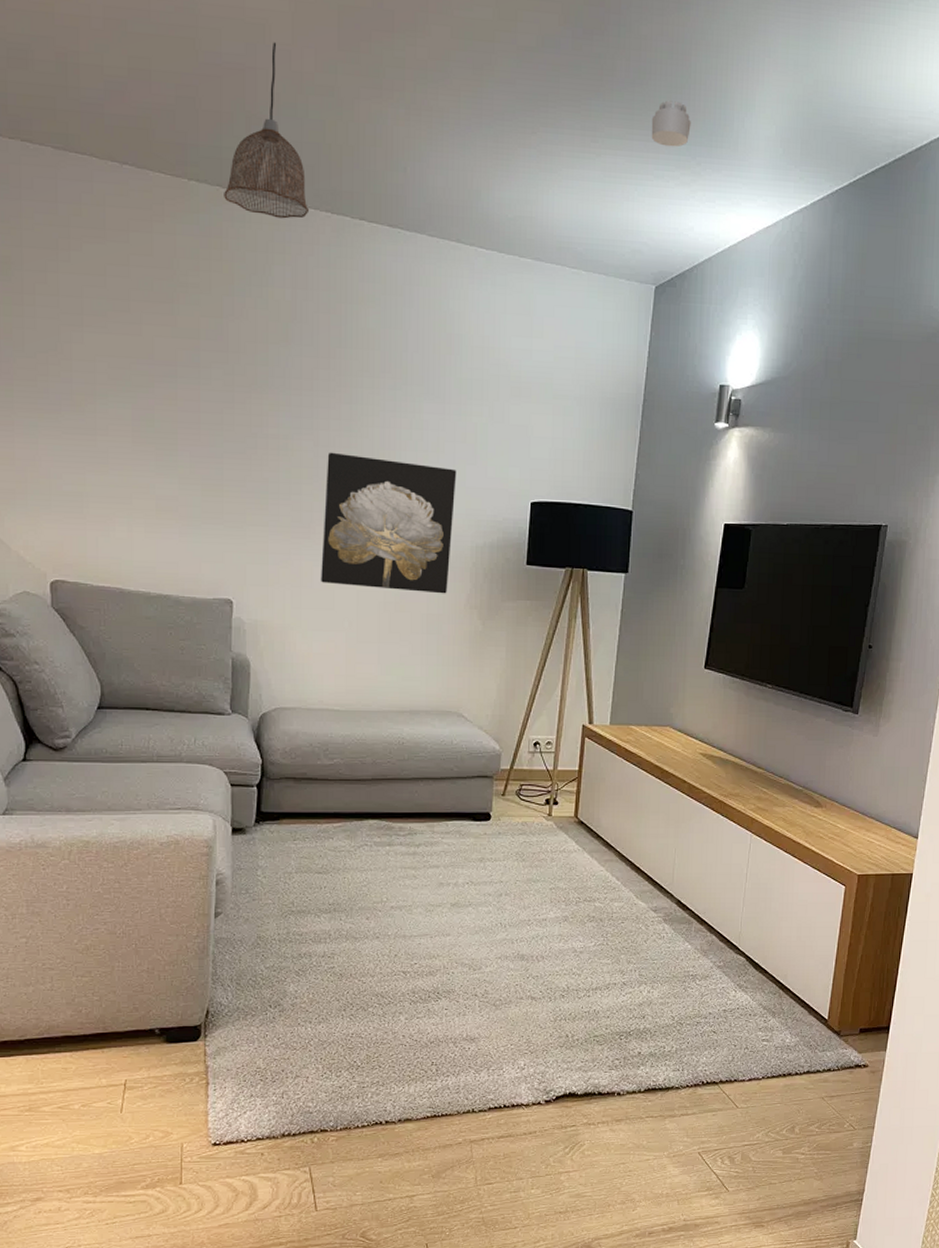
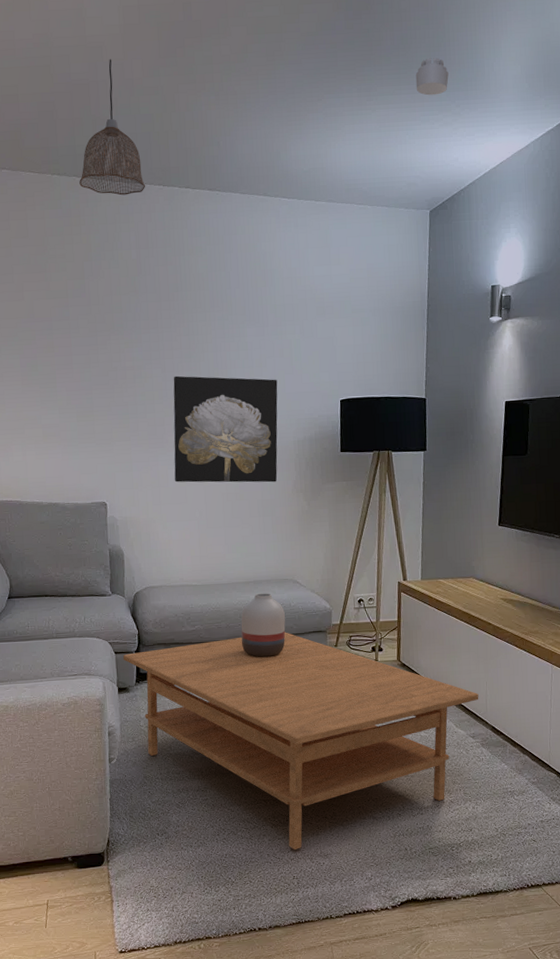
coffee table: none [241,774,666,1032] -> present [123,632,479,851]
vase: none [390,726,445,802] -> present [241,593,286,657]

